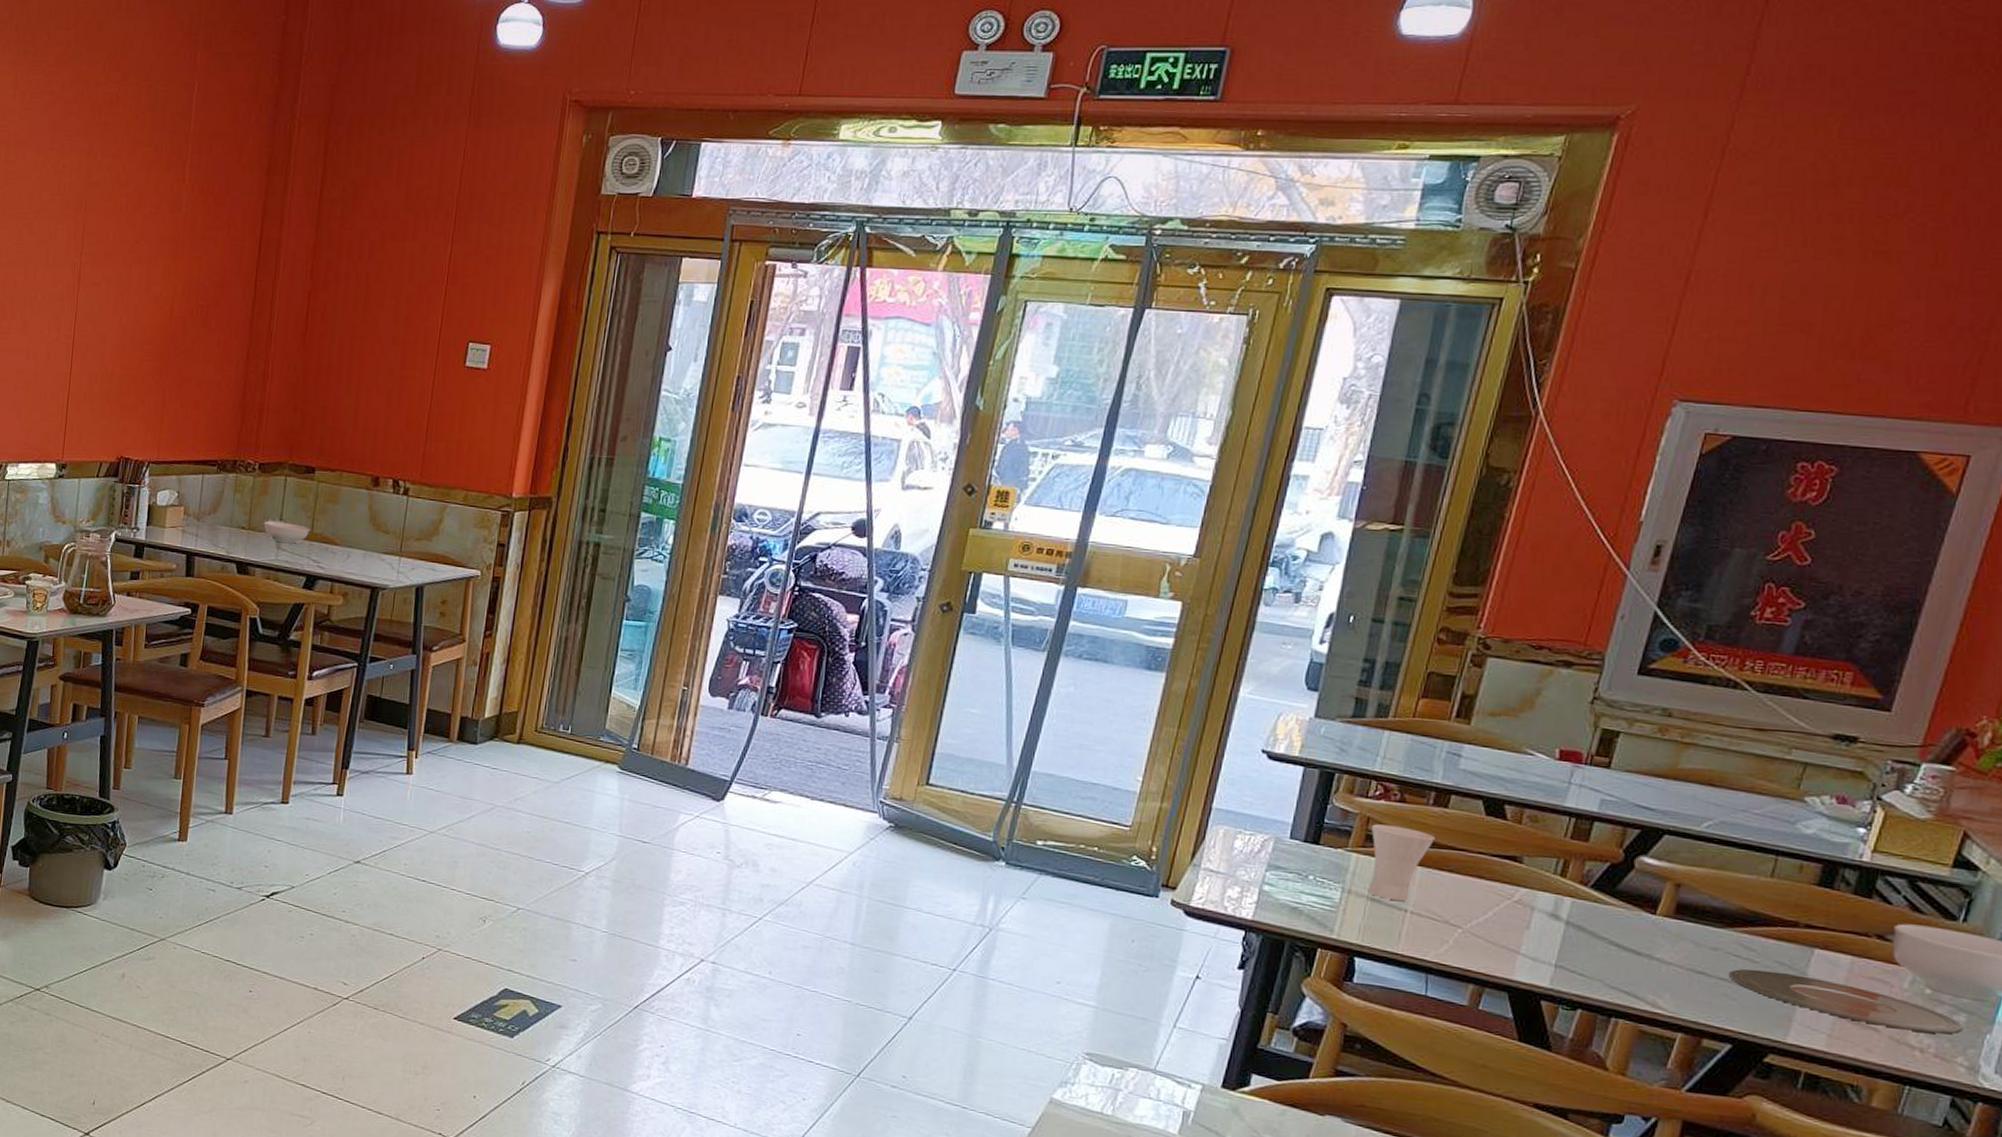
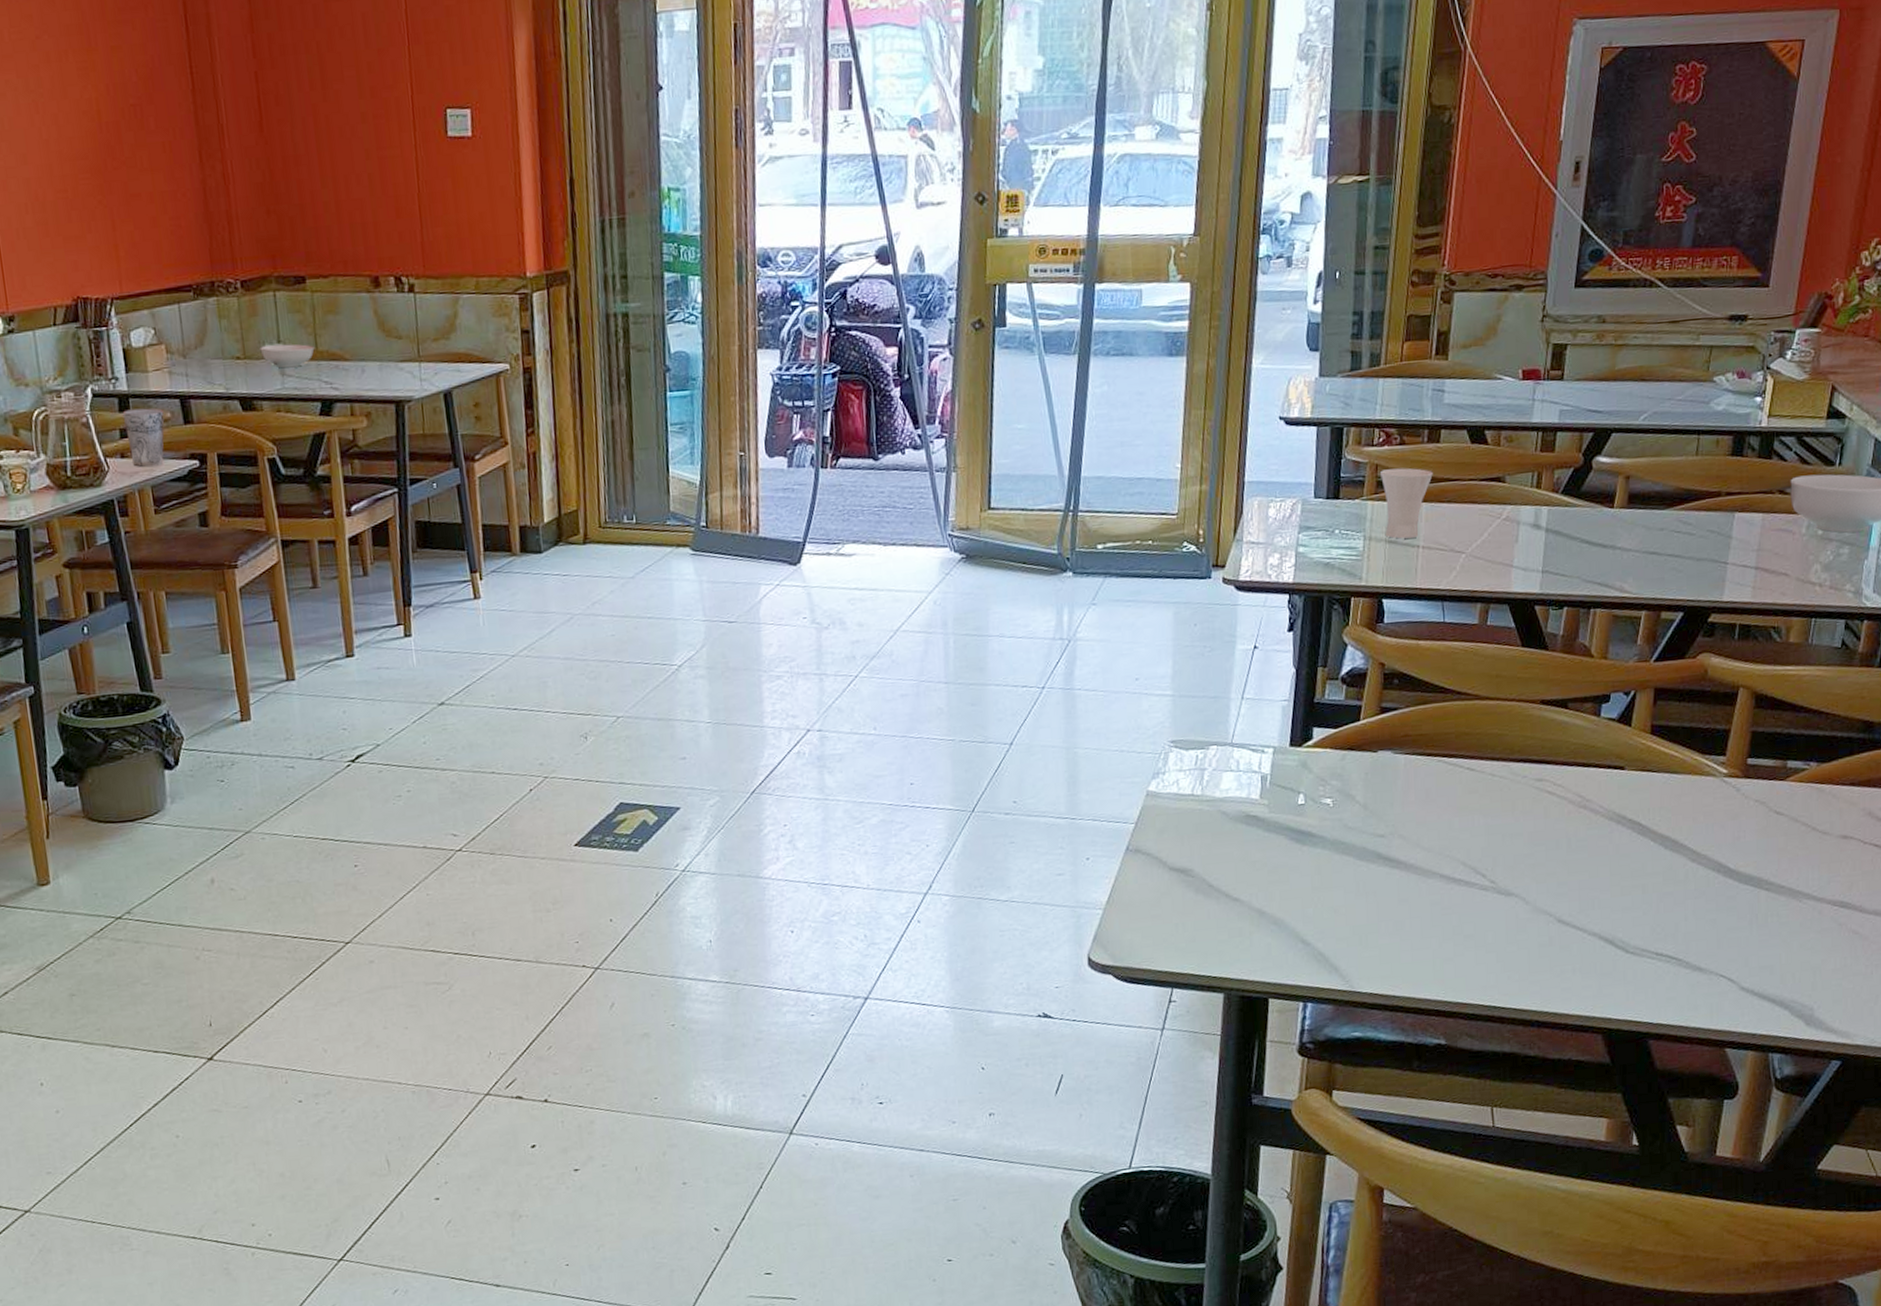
cup: none [135,556,171,609] -> present [123,408,165,468]
plate: present [1729,969,1963,1034] -> none [1675,538,1848,571]

